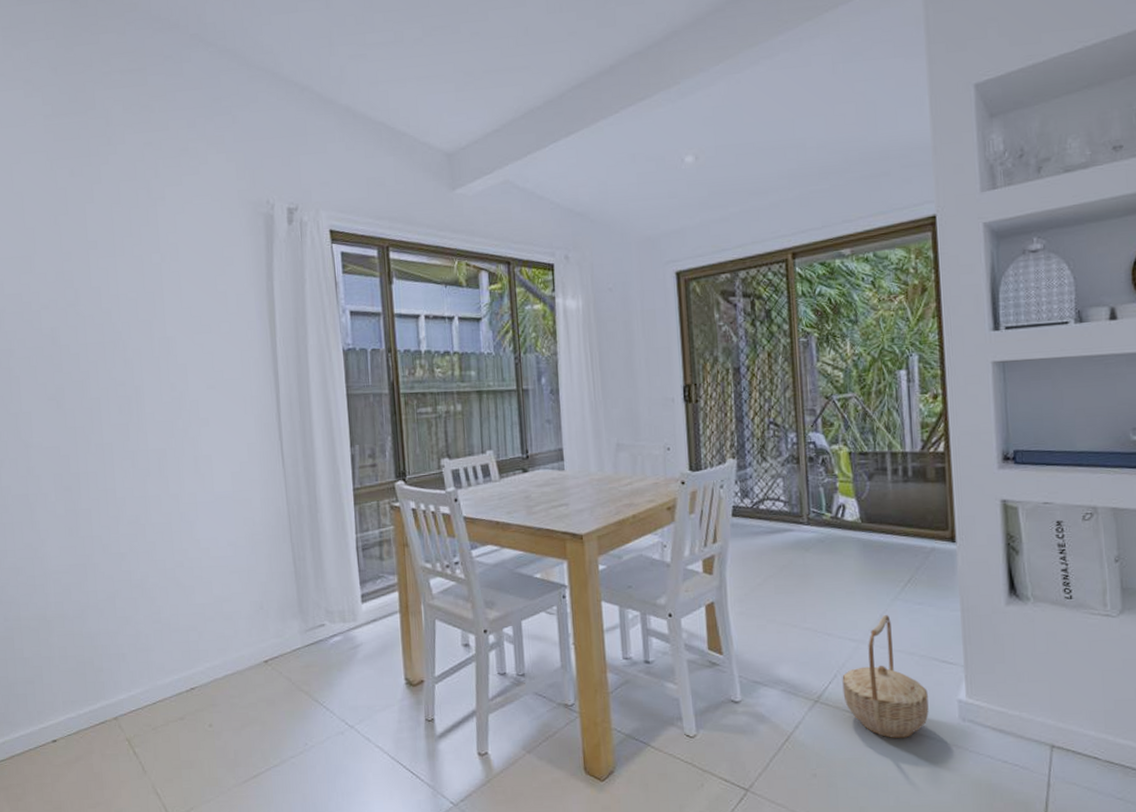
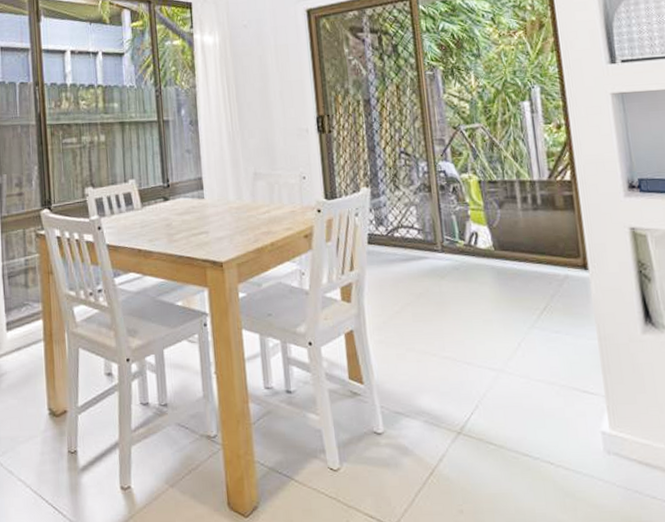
basket: present [842,615,929,739] -> none [483,344,573,473]

